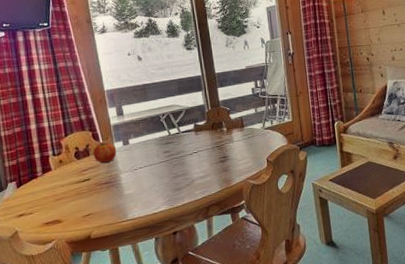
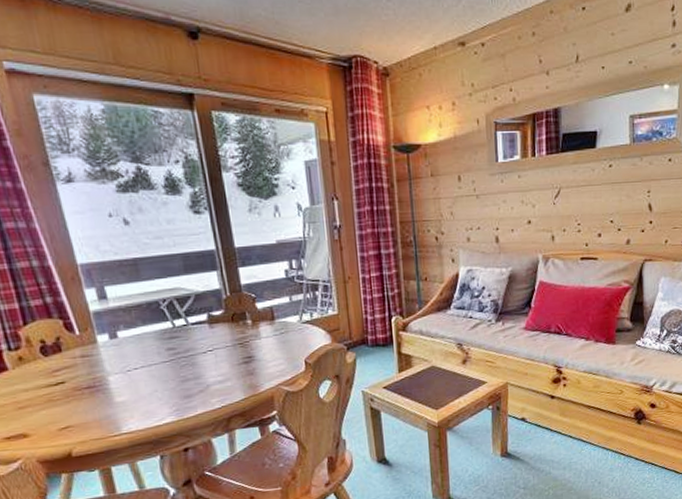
fruit: present [93,142,117,164] -> none [66,334,101,362]

